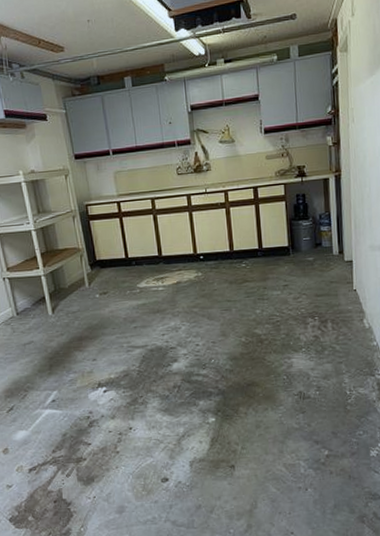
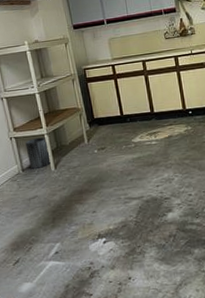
trash can: none [20,278,48,313] -> present [25,137,51,169]

